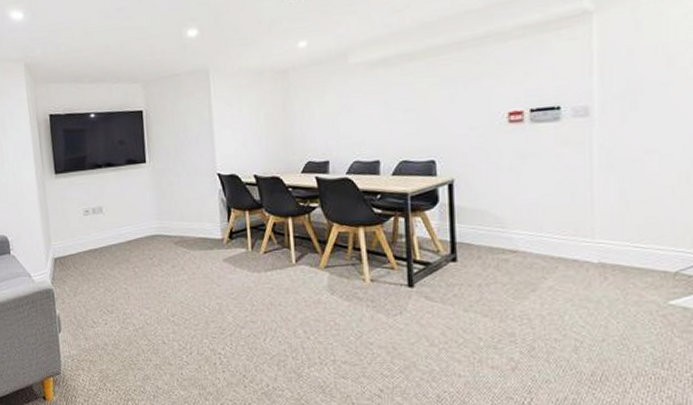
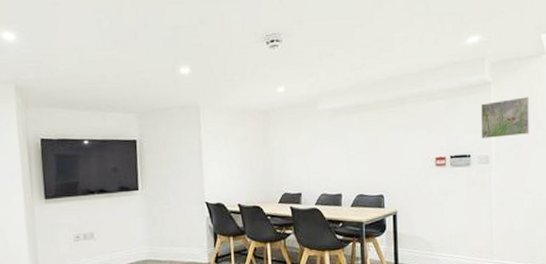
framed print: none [576,25,654,85] -> present [480,97,529,139]

